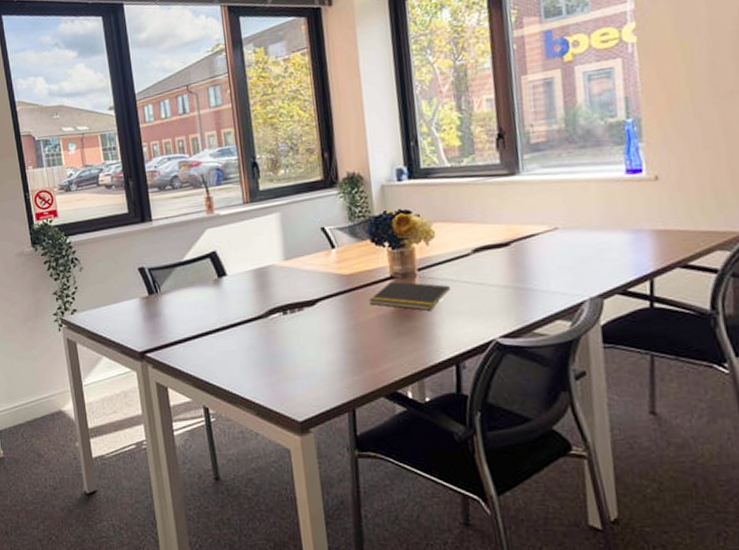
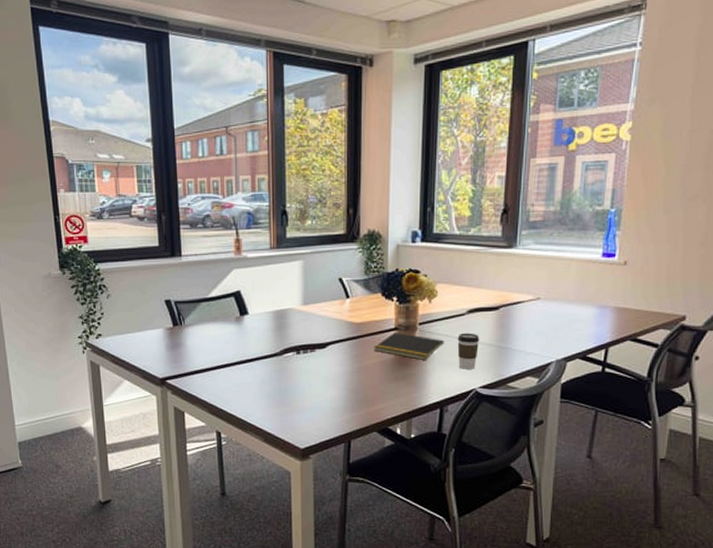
coffee cup: none [465,274,493,317] -> present [457,333,480,369]

